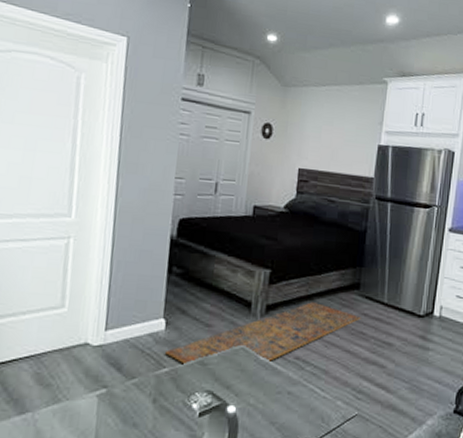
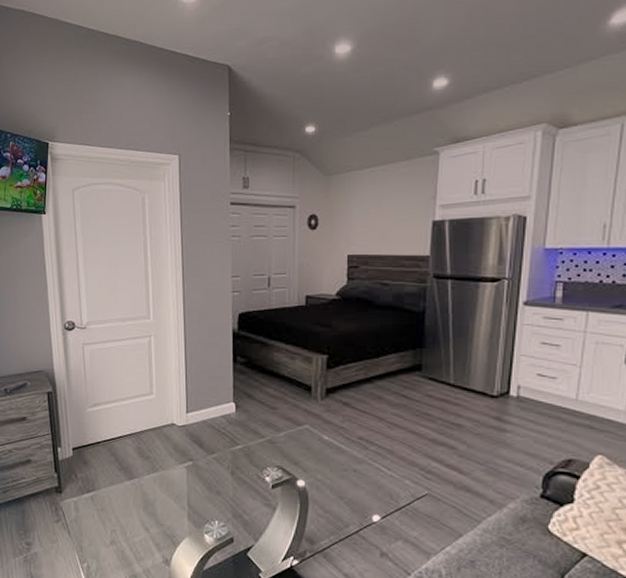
rug: present [165,301,361,365] -> none [238,384,425,443]

